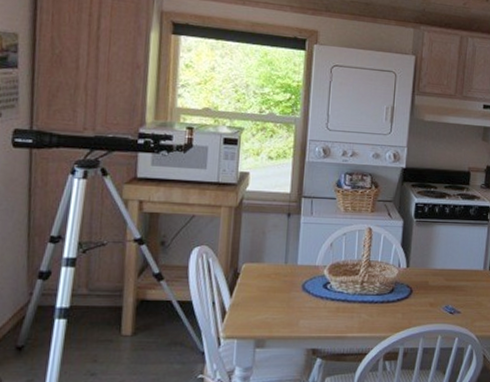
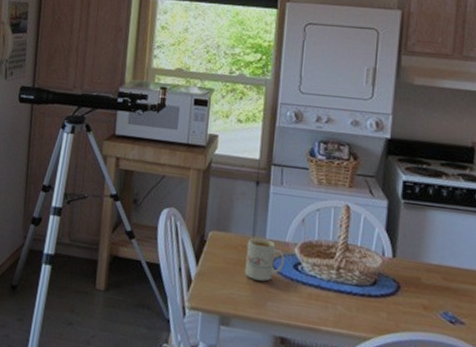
mug: none [278,265,315,303] -> present [244,237,285,282]

